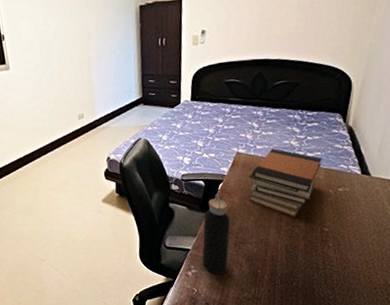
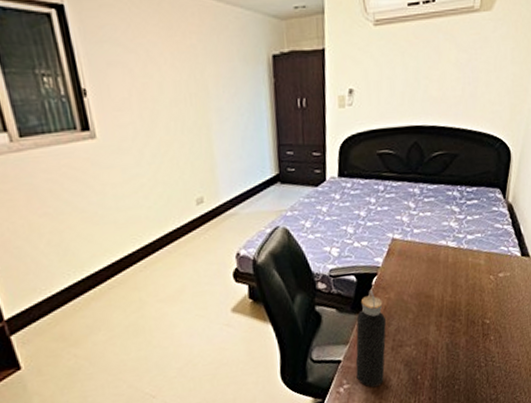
book stack: present [248,149,322,217] -> none [405,232,482,311]

